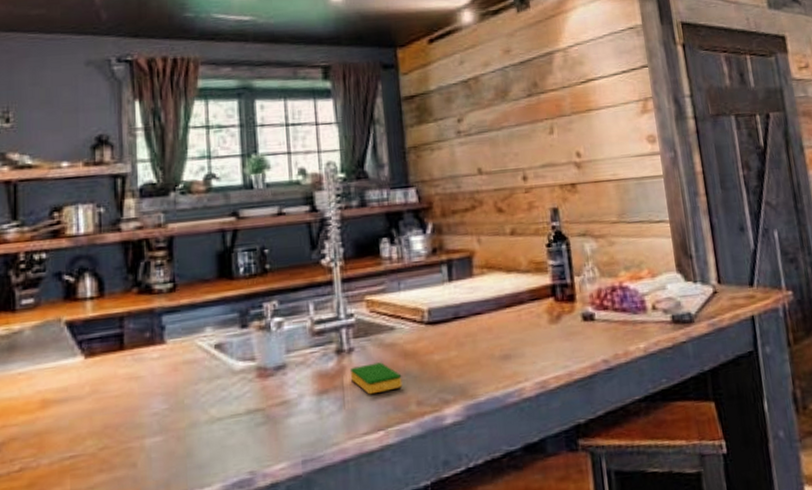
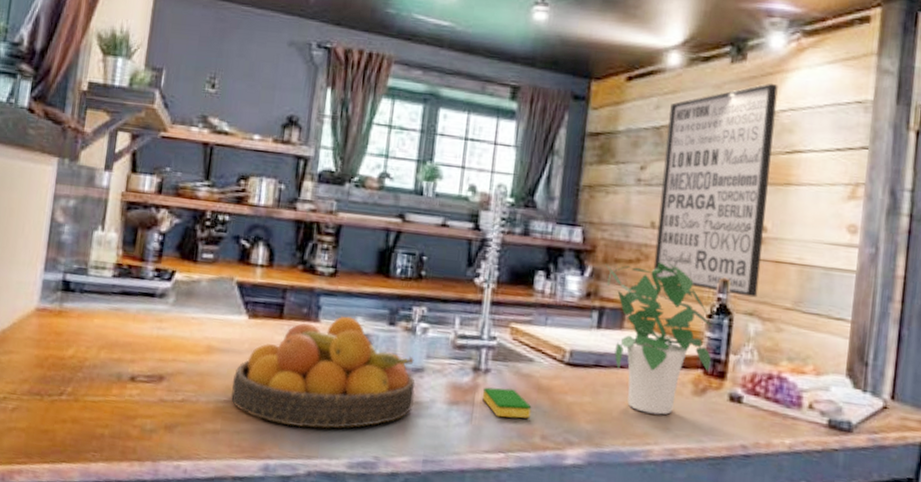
fruit bowl: none [76,329,282,466] -> present [231,315,416,429]
potted plant: none [445,203,560,353] -> present [606,262,713,415]
wall art: none [473,24,586,221] -> present [653,83,778,298]

